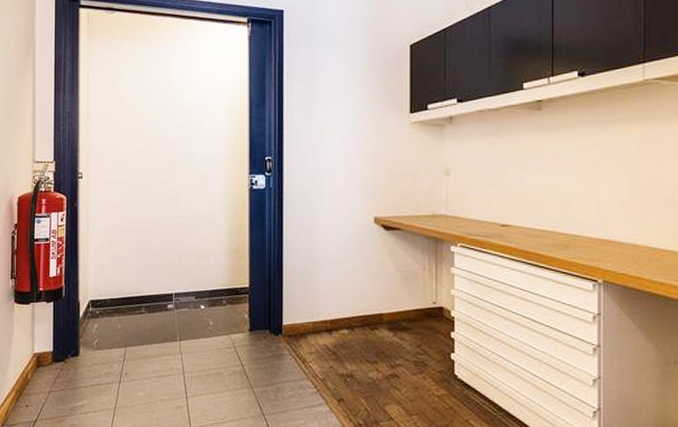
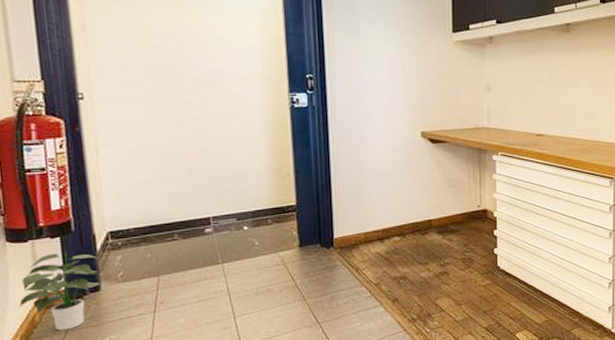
potted plant: none [18,316,82,390] -> present [19,251,103,331]

